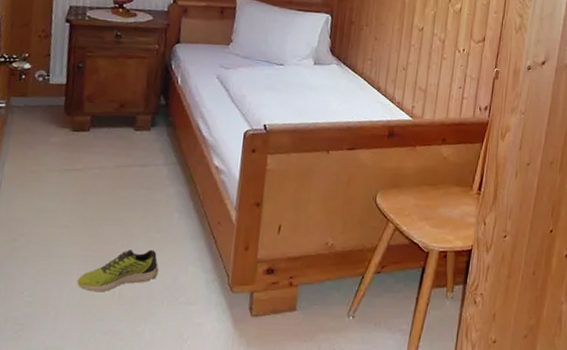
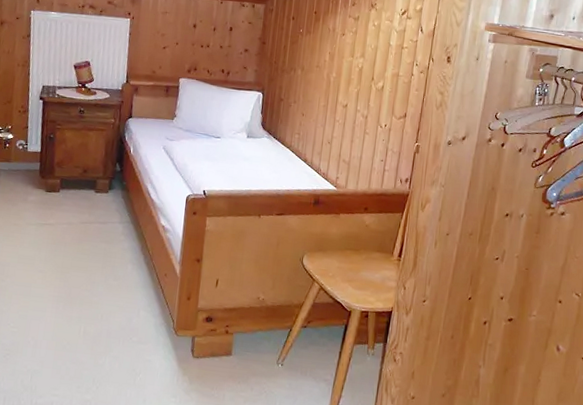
athletic shoe: present [77,249,159,292] -> none [51,294,116,328]

